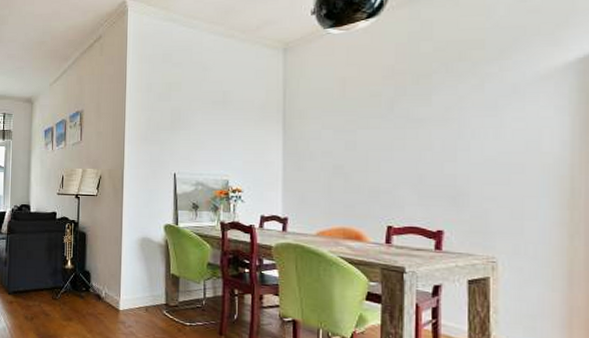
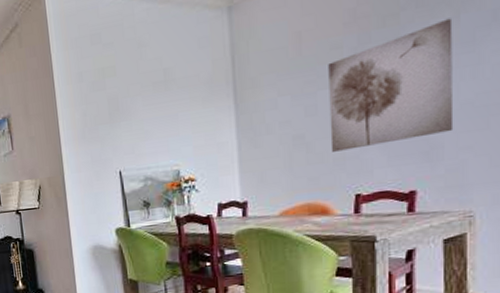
wall art: none [366,85,478,185] -> present [328,18,454,152]

